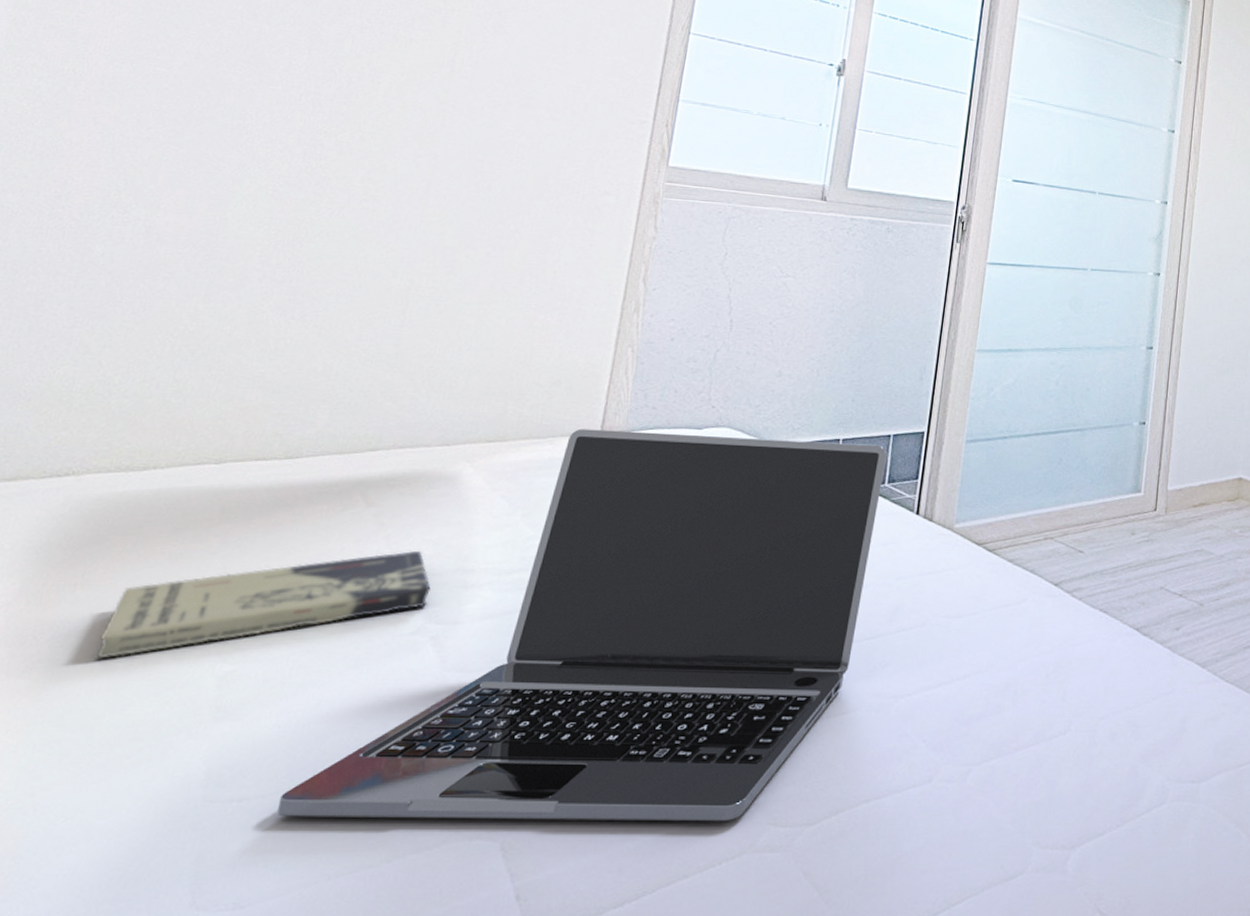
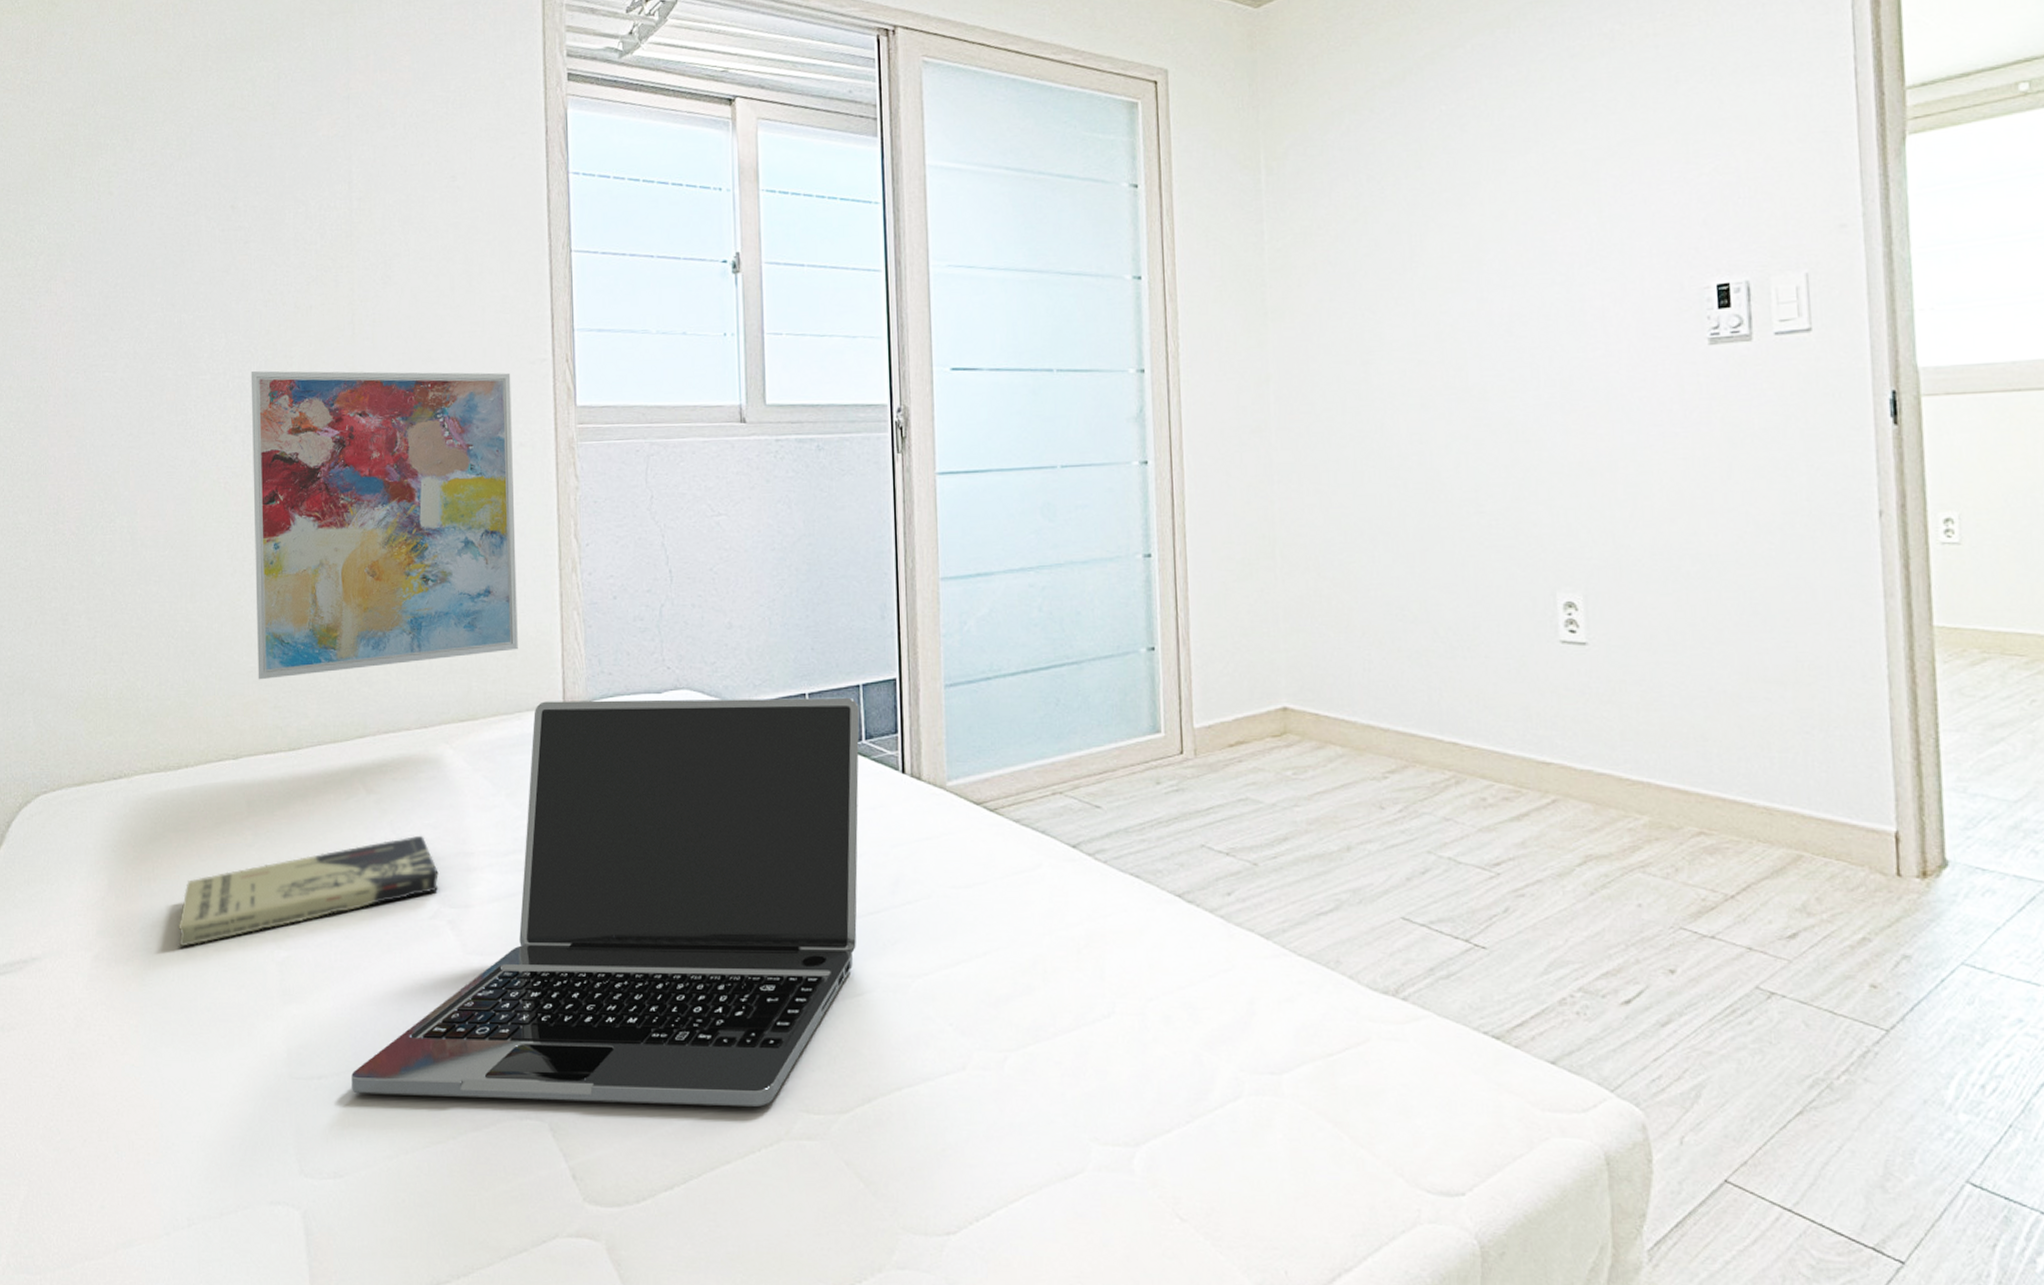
wall art: none [265,90,608,386] -> present [250,371,518,680]

